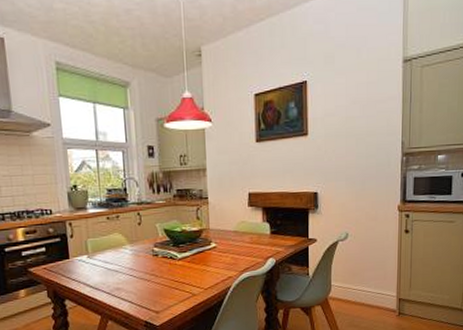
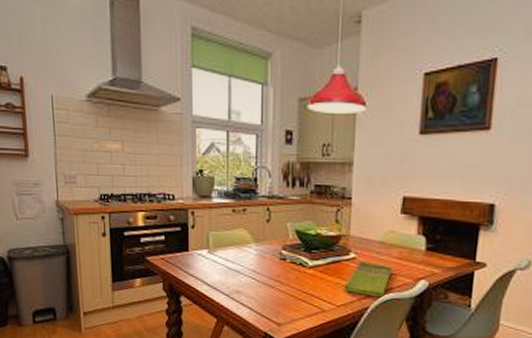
dish towel: none [209,248,247,277] -> present [344,261,393,298]

